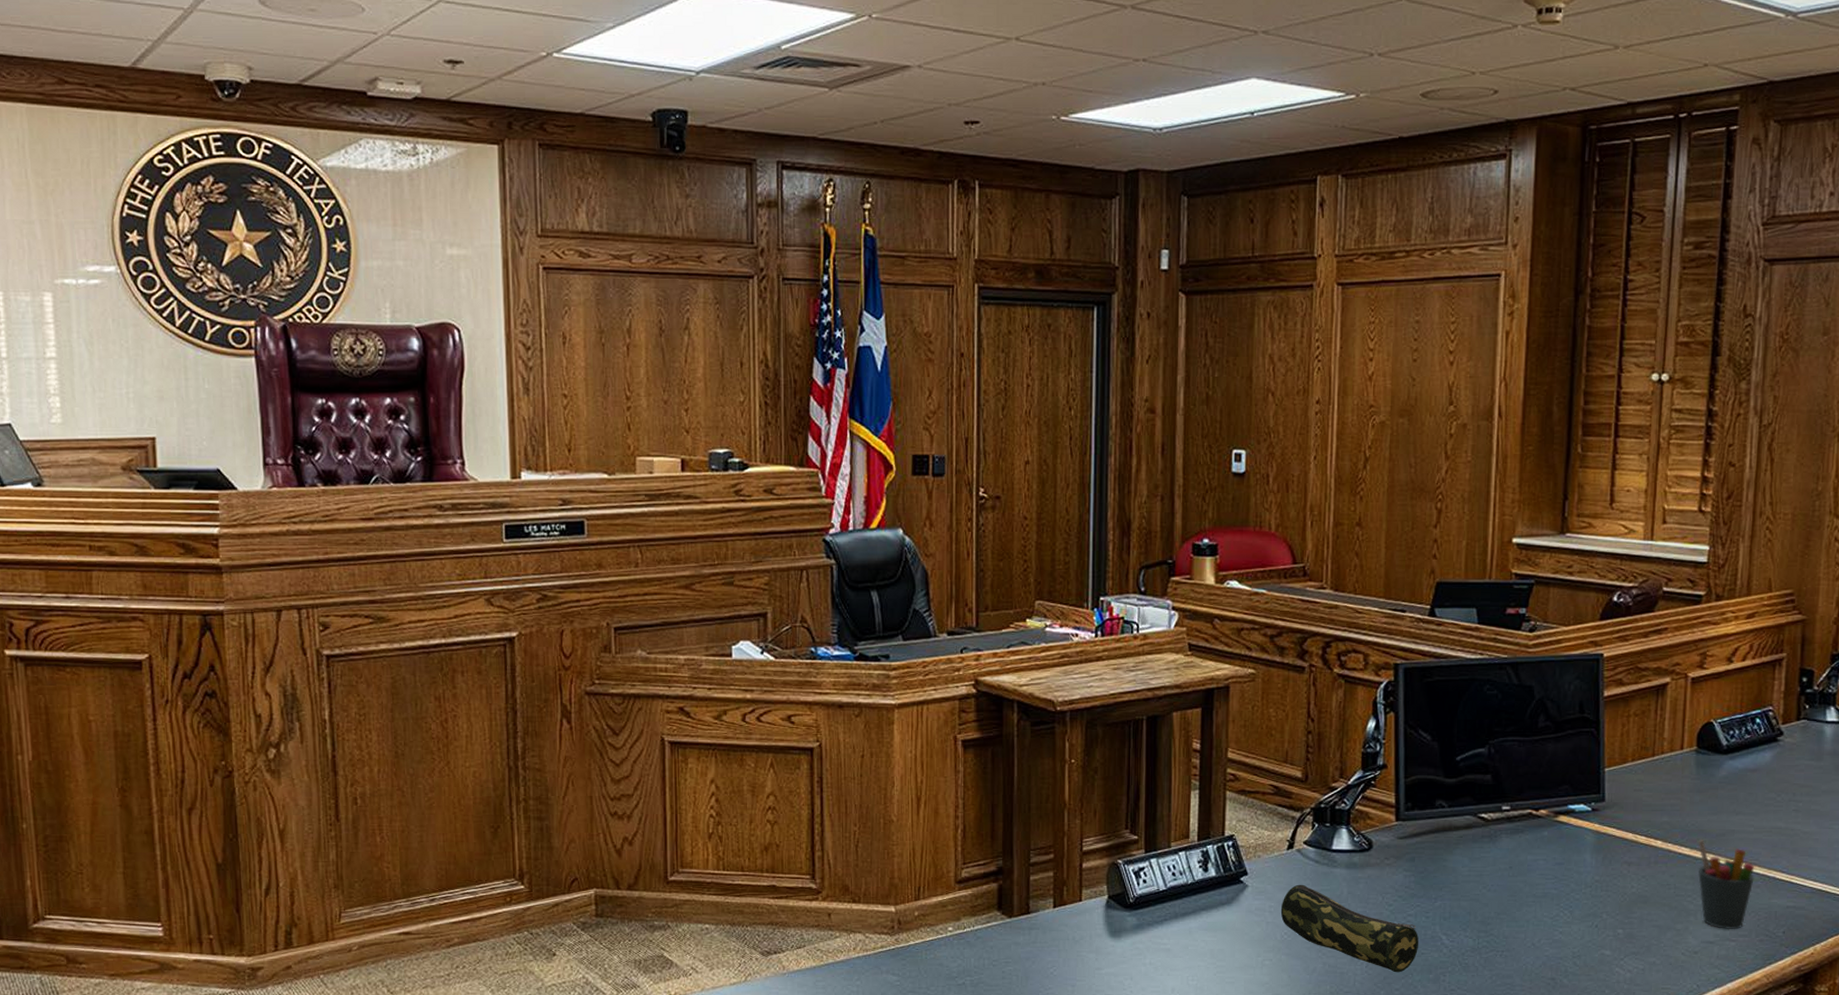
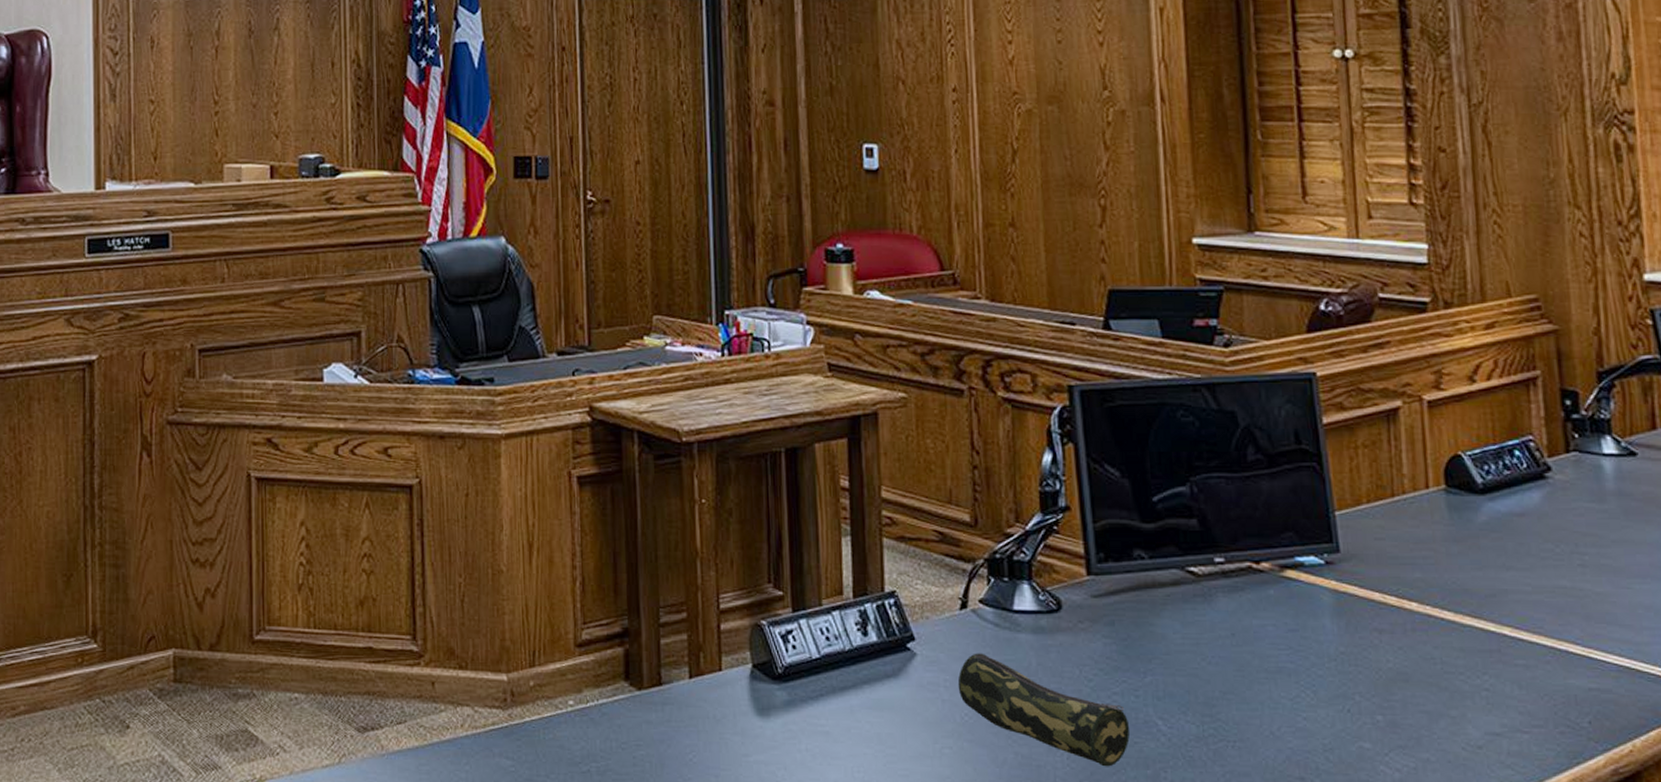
pen holder: present [1698,839,1755,930] -> none [1463,600,1542,719]

